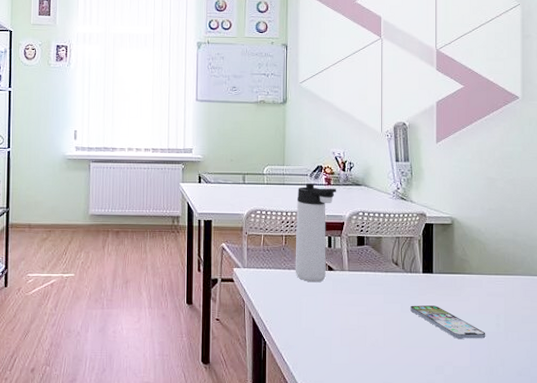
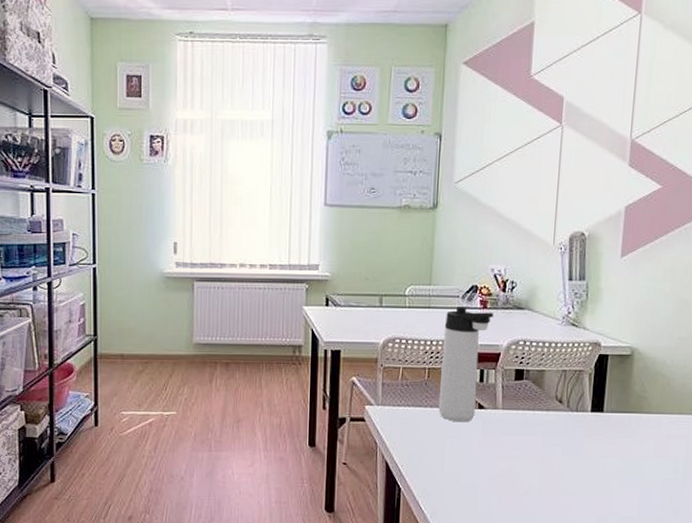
smartphone: present [411,305,486,340] -> none [573,448,661,487]

